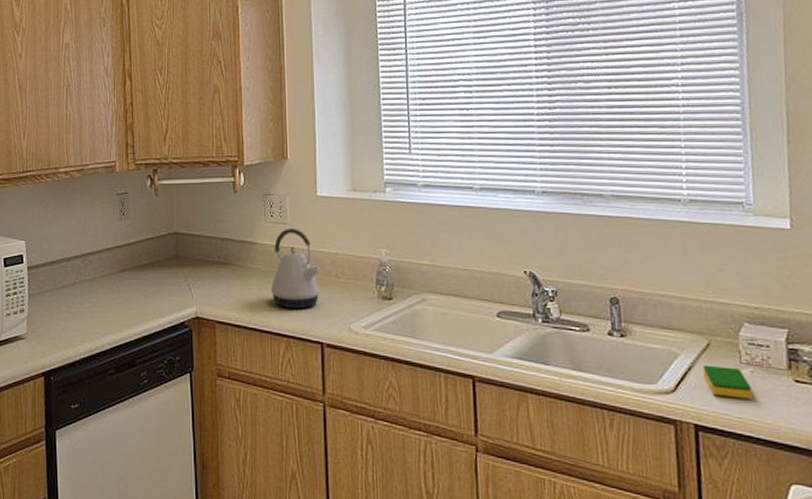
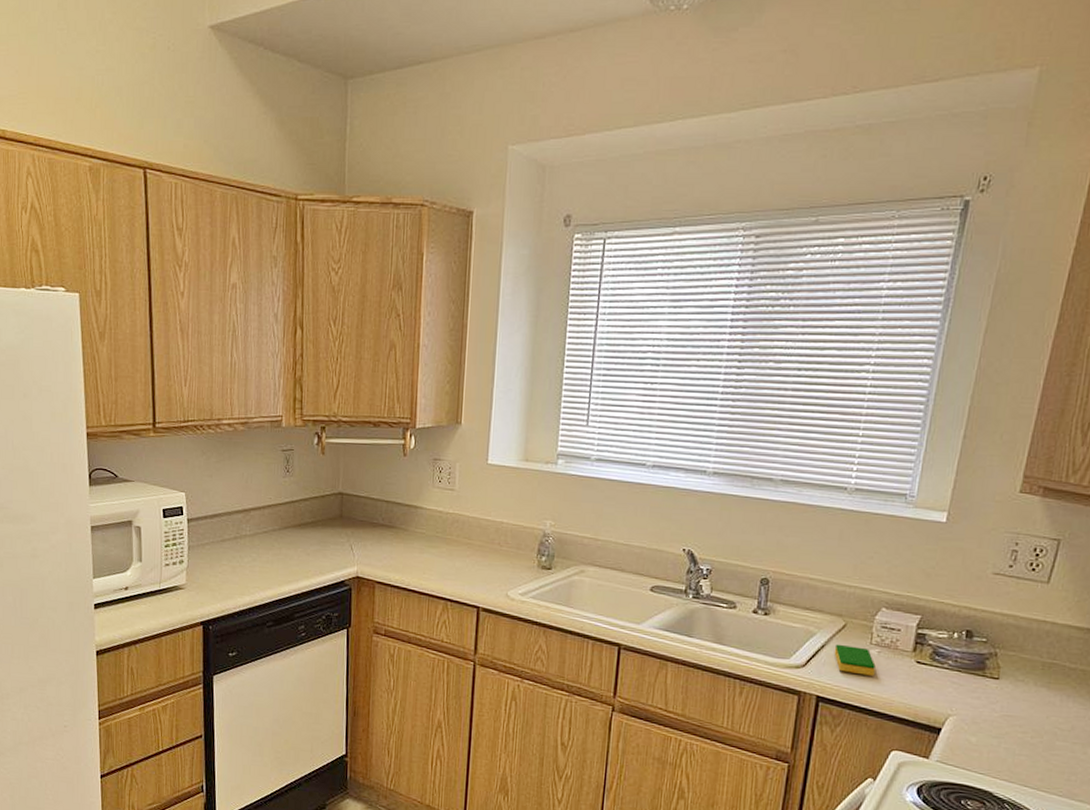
kettle: present [270,227,320,309] -> none [432,494,483,574]

